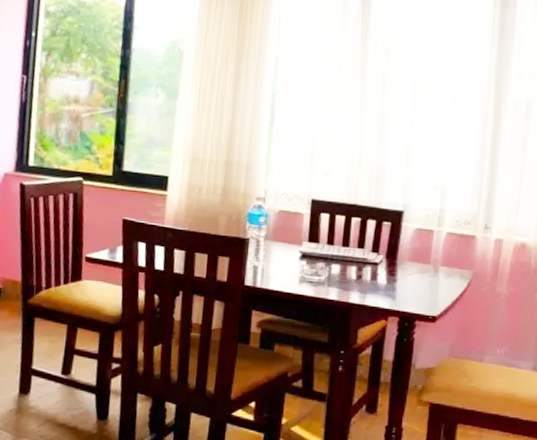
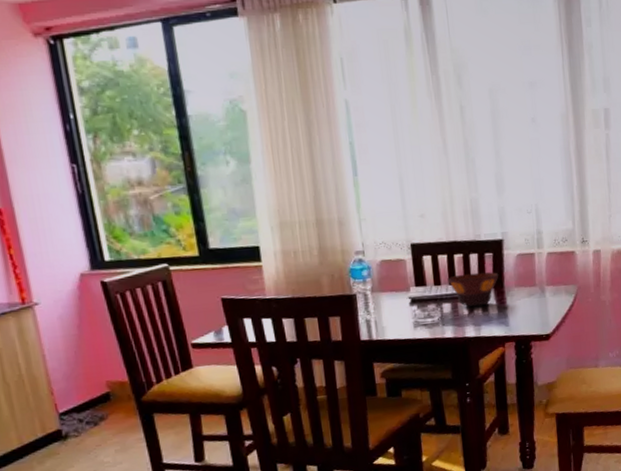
bowl: none [341,238,394,274] -> present [447,272,499,307]

